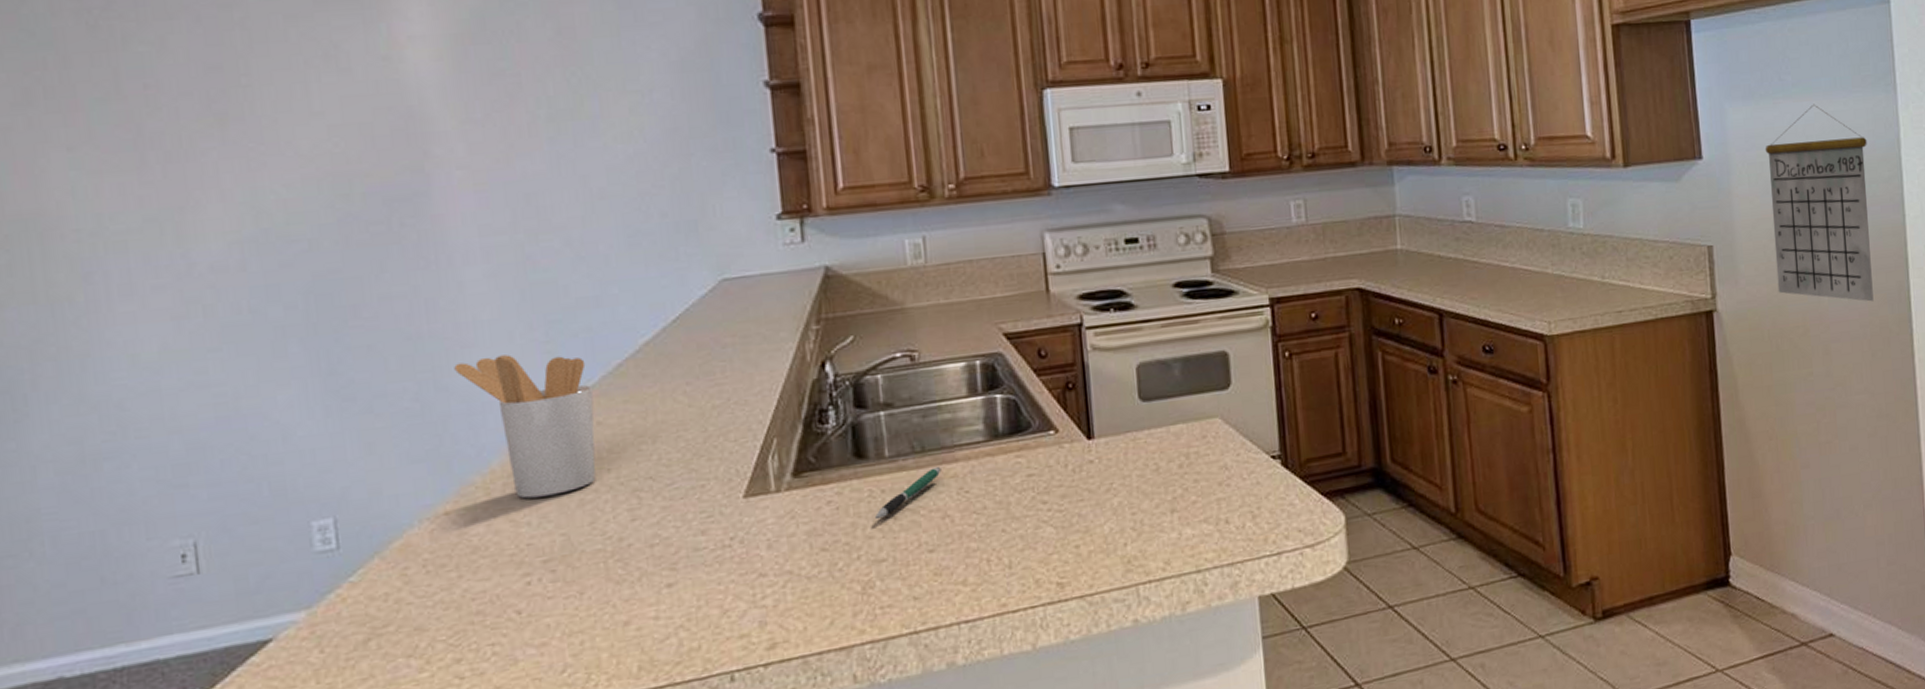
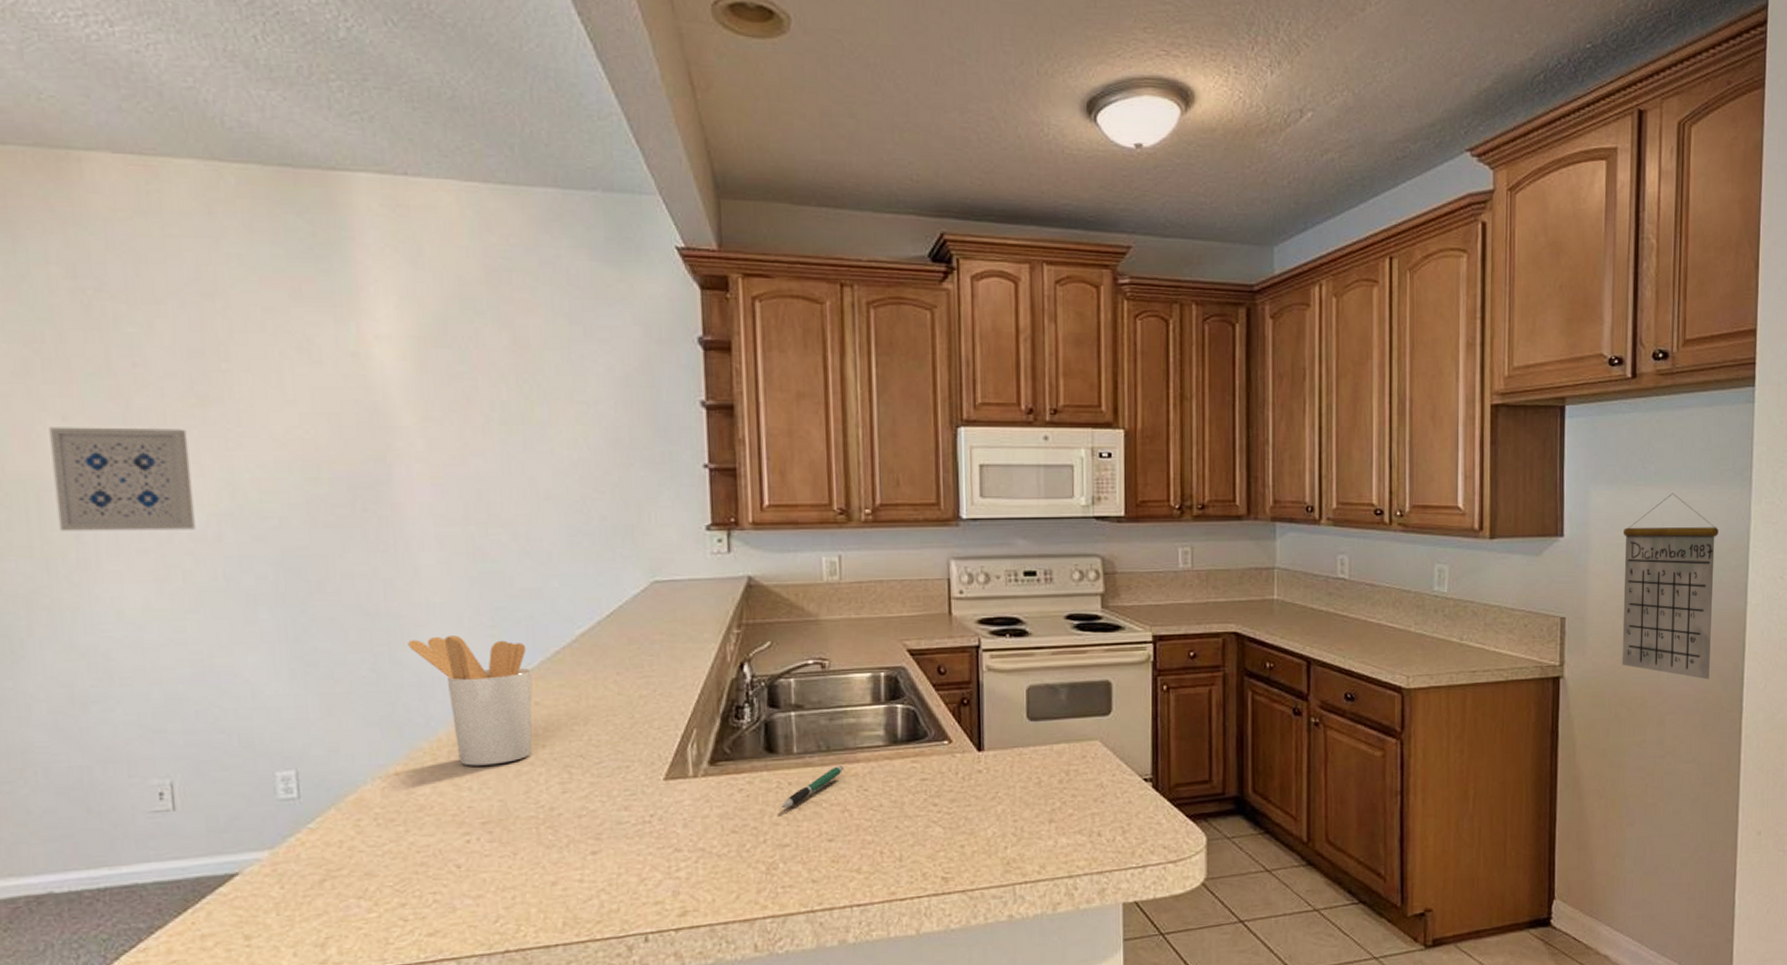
wall art: none [53,151,217,273] -> present [49,427,196,532]

